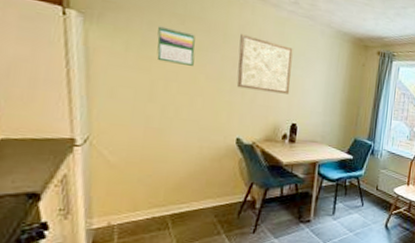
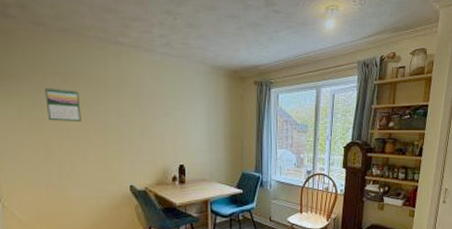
wall art: present [236,34,293,95] -> none [120,84,174,137]

